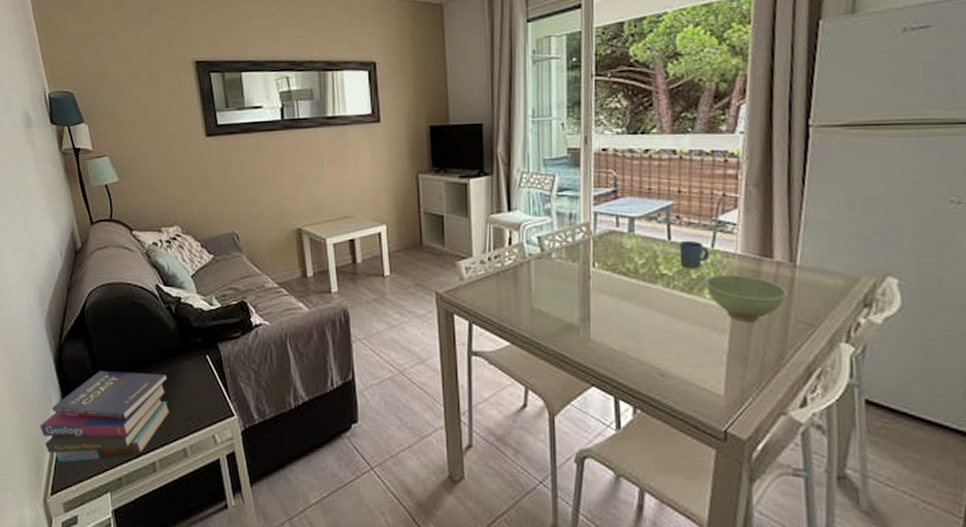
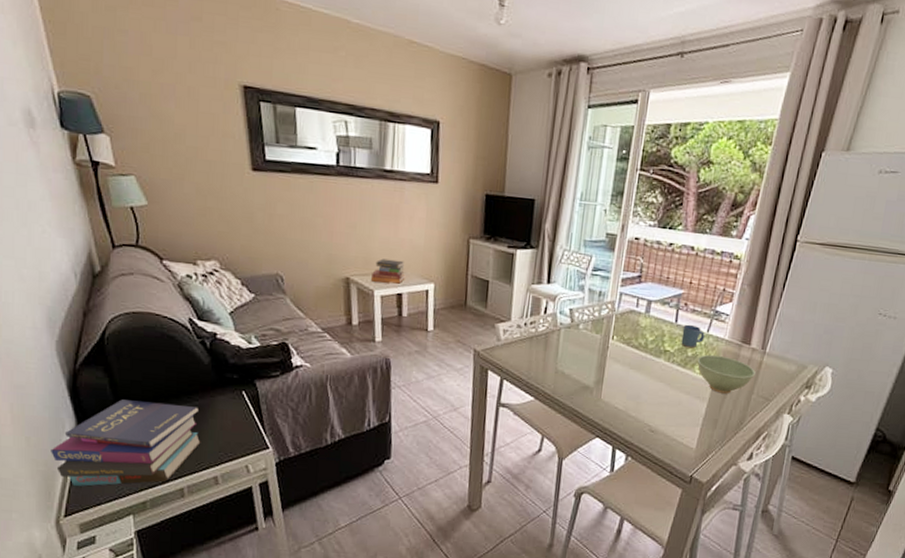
books: none [323,205,355,230] -> present [371,258,405,284]

